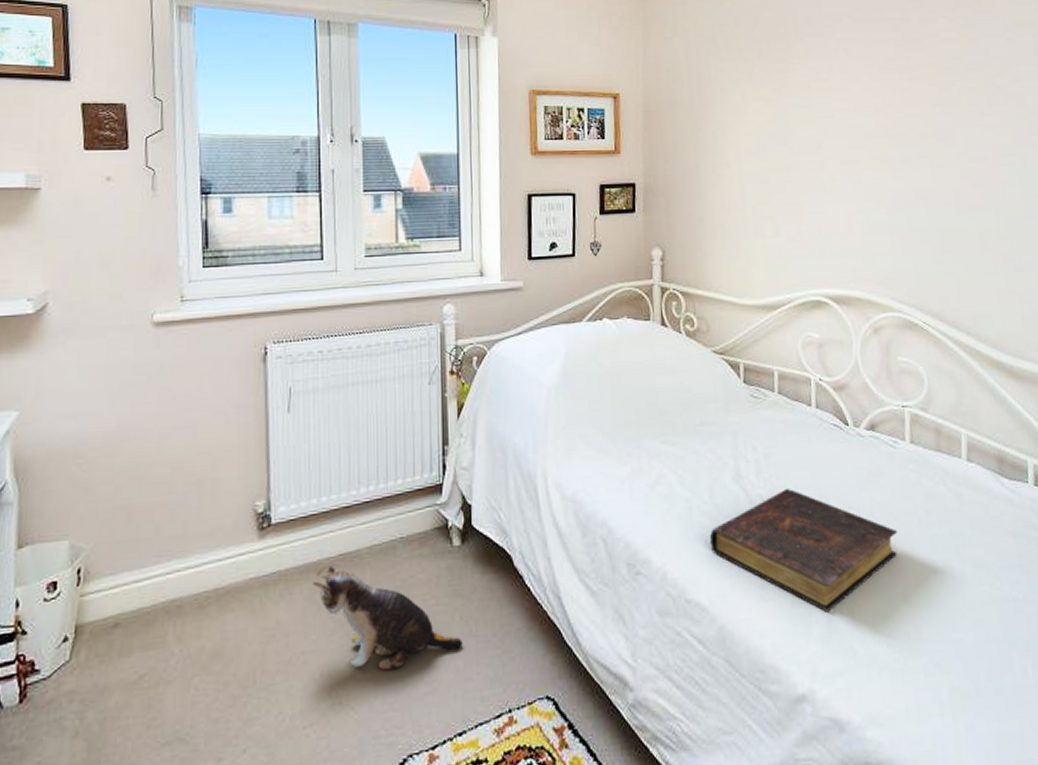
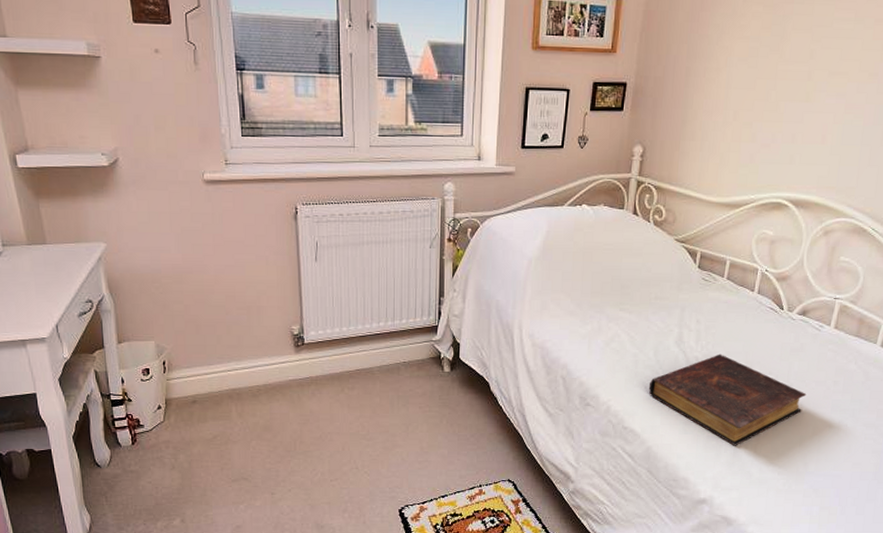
plush toy: present [312,565,463,671] -> none [336,376,448,451]

